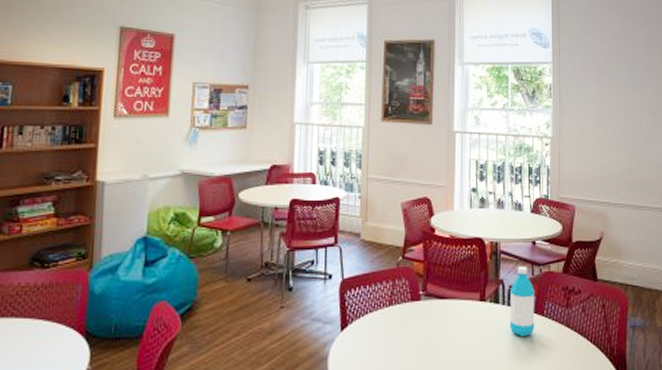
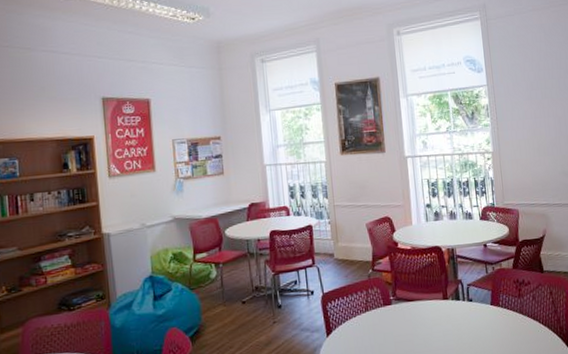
water bottle: present [509,266,535,336] -> none [468,266,493,326]

